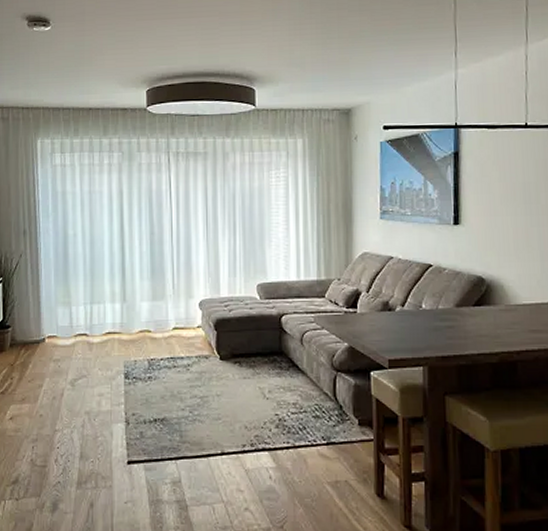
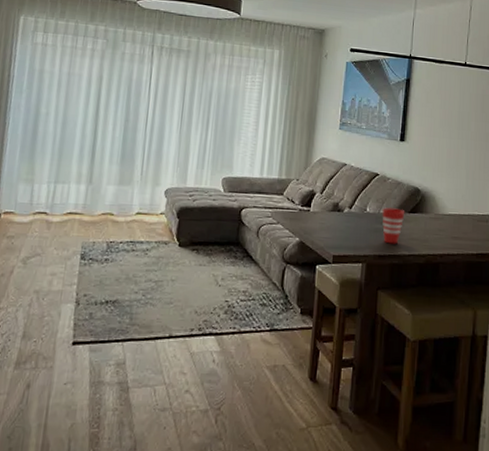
cup: none [440,301,469,343] -> present [382,207,405,244]

